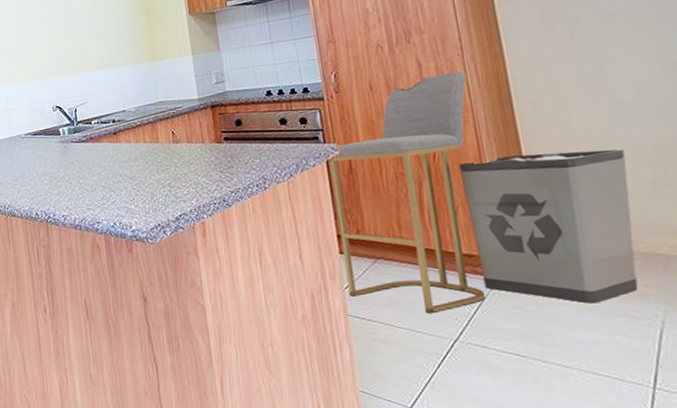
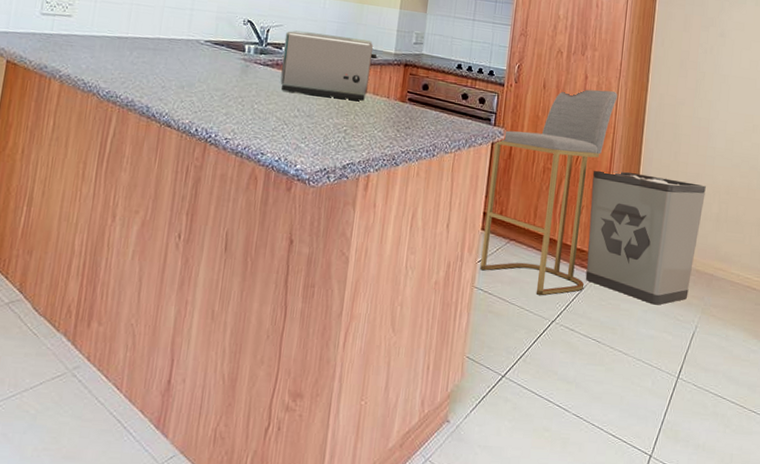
toaster: none [91,93,182,162] -> present [280,30,378,101]

